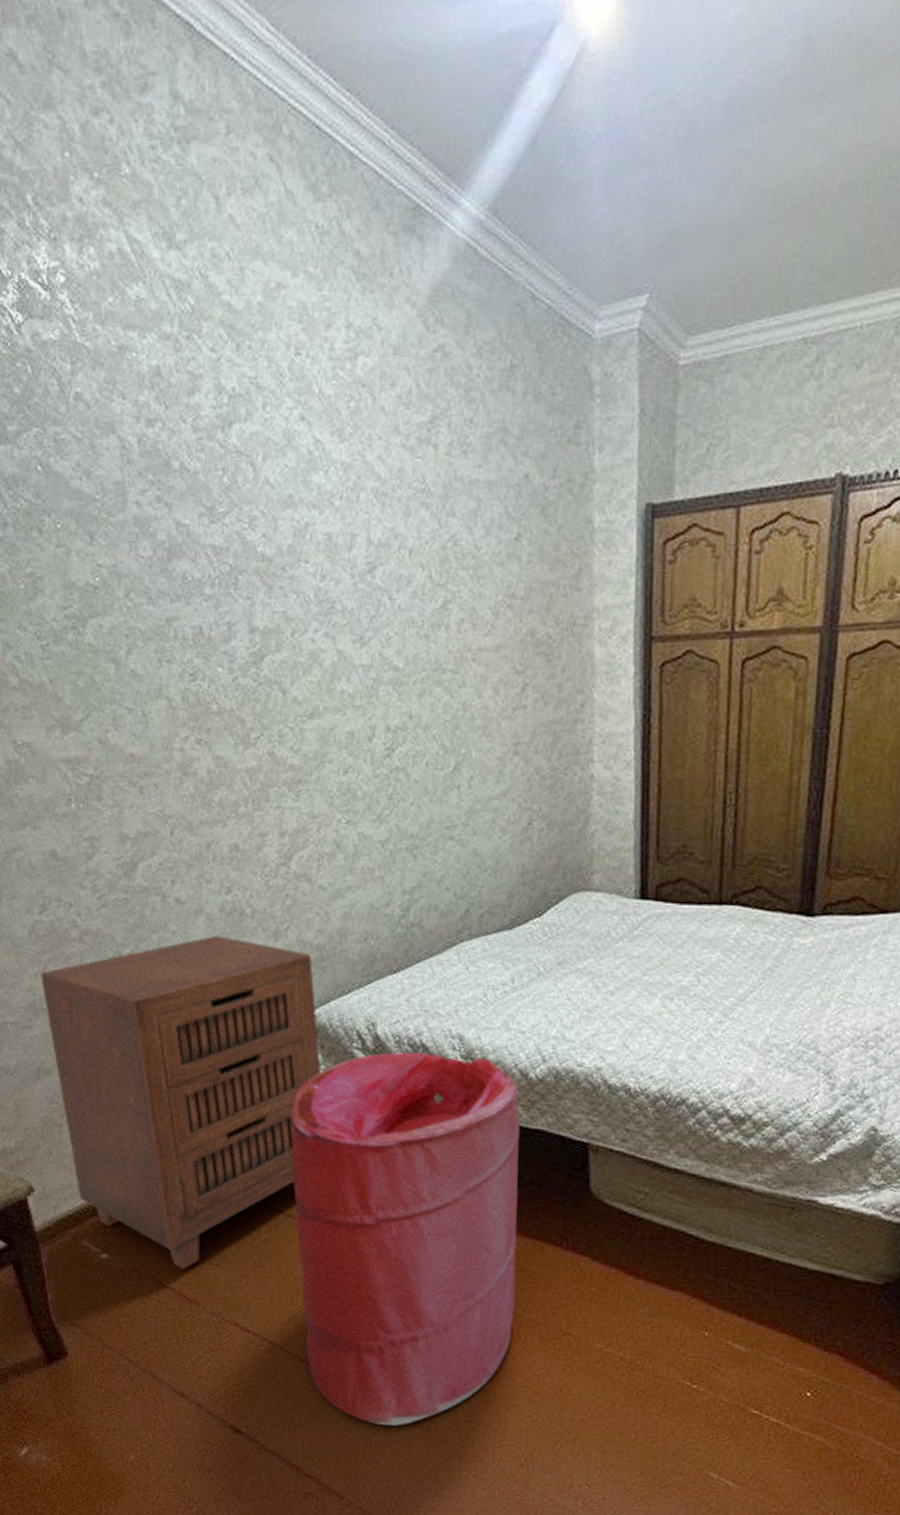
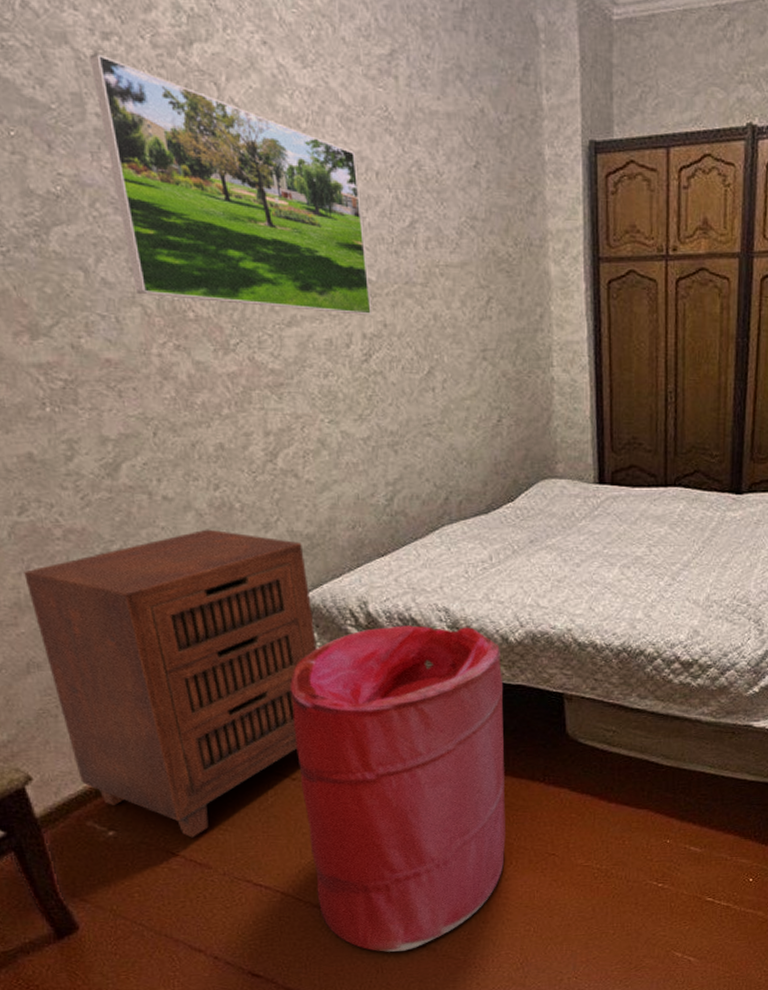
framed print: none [134,441,398,706] -> present [90,53,373,316]

